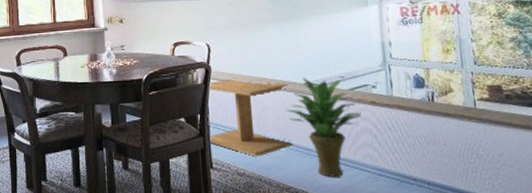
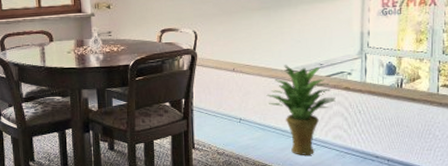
side table: present [208,78,293,157] -> none [192,64,270,138]

